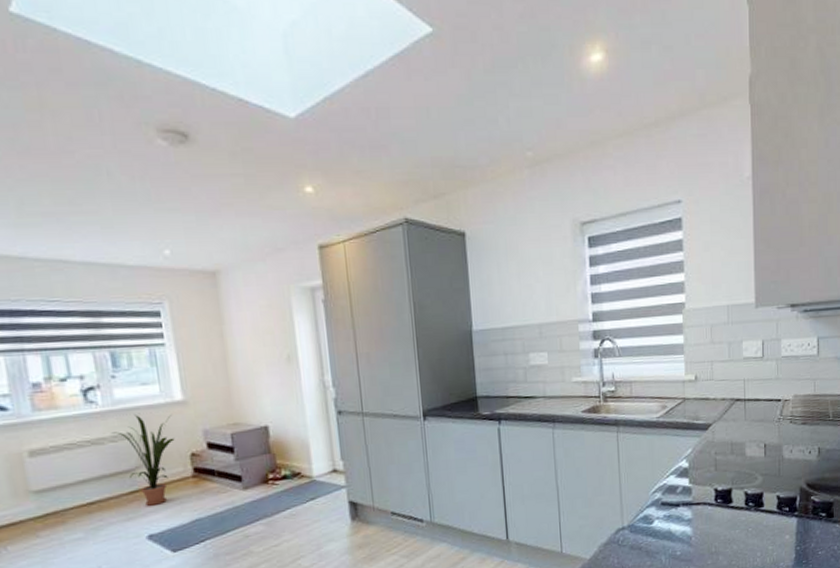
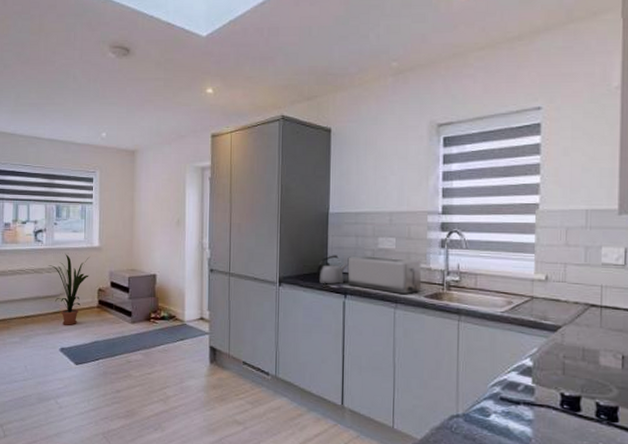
kettle: none [464,378,499,412] -> present [316,255,347,284]
toaster: none [498,373,577,413] -> present [347,255,421,295]

